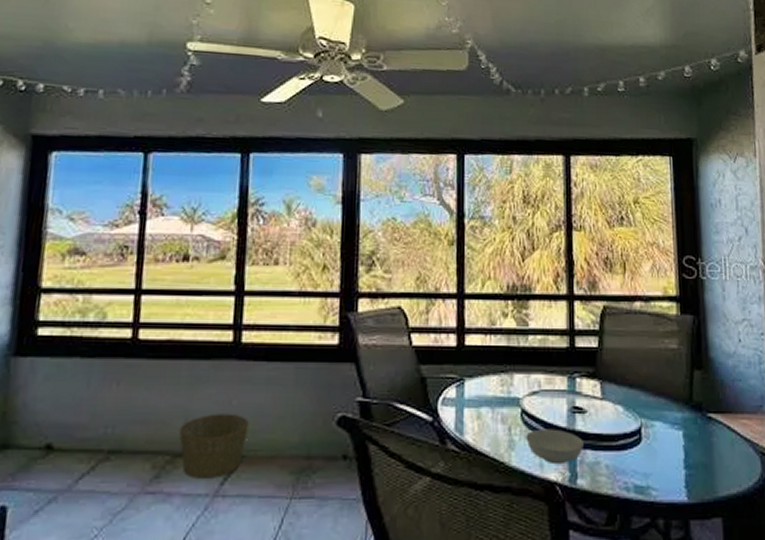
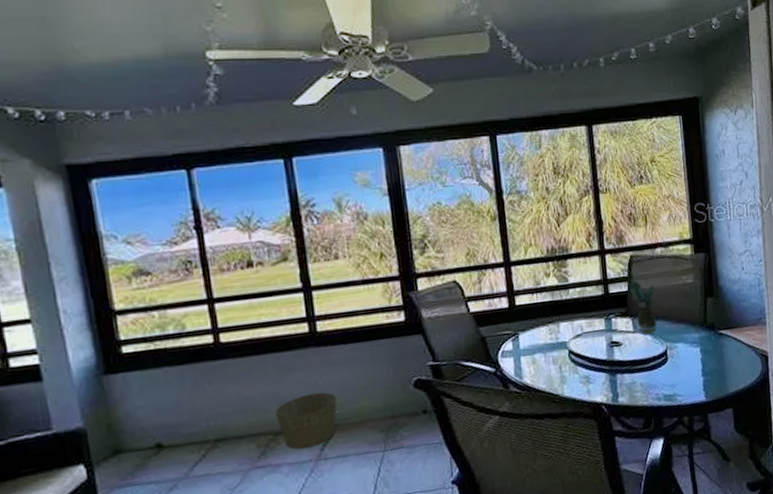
bowl: present [526,429,583,465] -> none [574,361,622,390]
vase: none [598,334,631,405] -> present [627,279,657,335]

